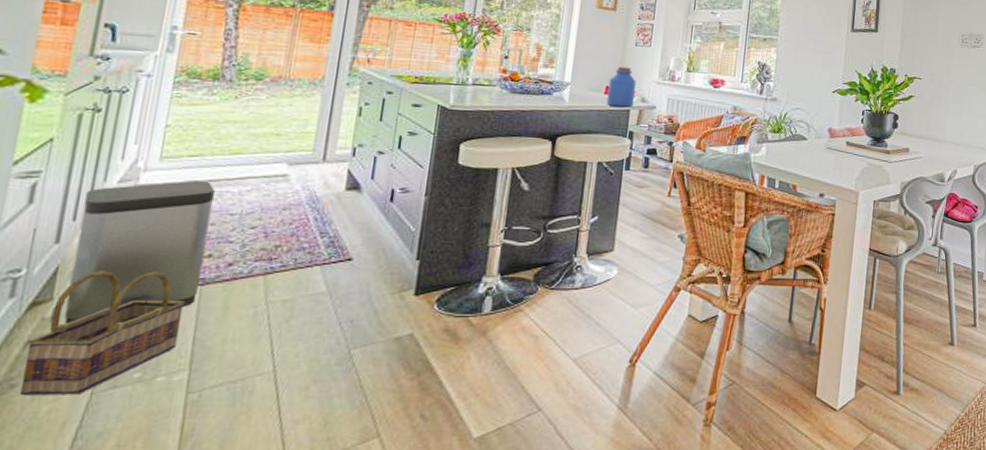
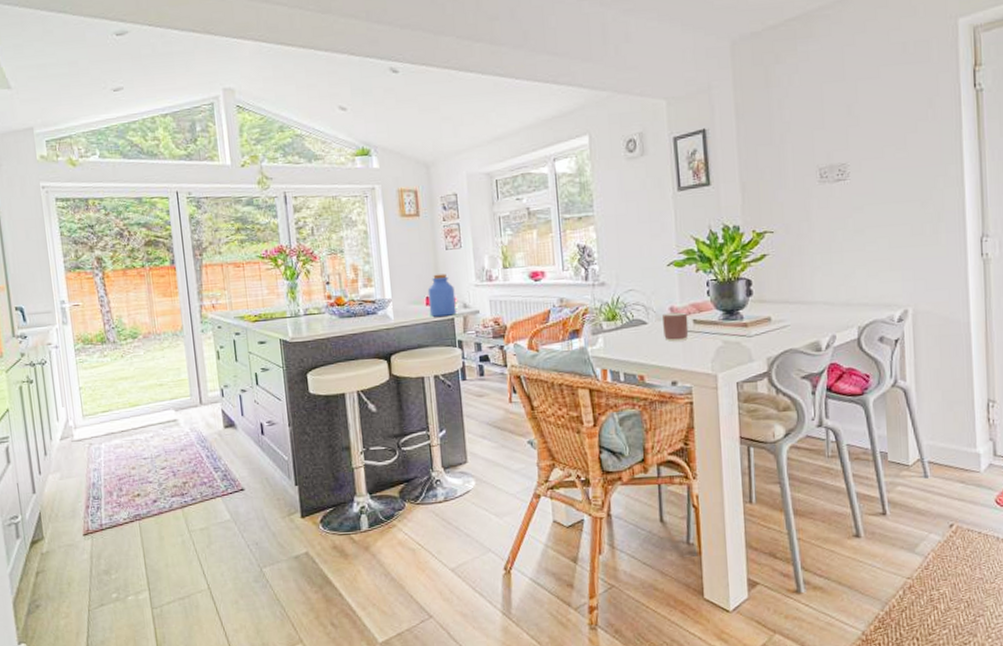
basket: present [19,271,186,396] -> none [37,511,135,614]
pedal bin: present [64,181,215,324] -> none [42,432,138,557]
mug: none [819,133,843,159] -> present [662,312,689,342]

